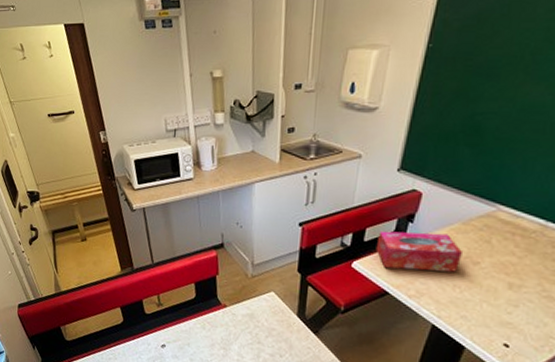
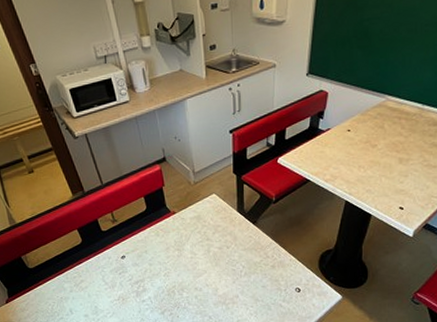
tissue box: present [375,230,464,272] -> none [295,125,364,159]

